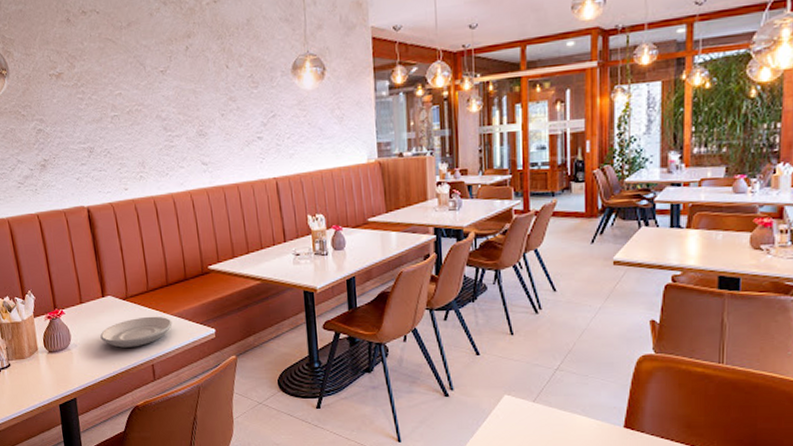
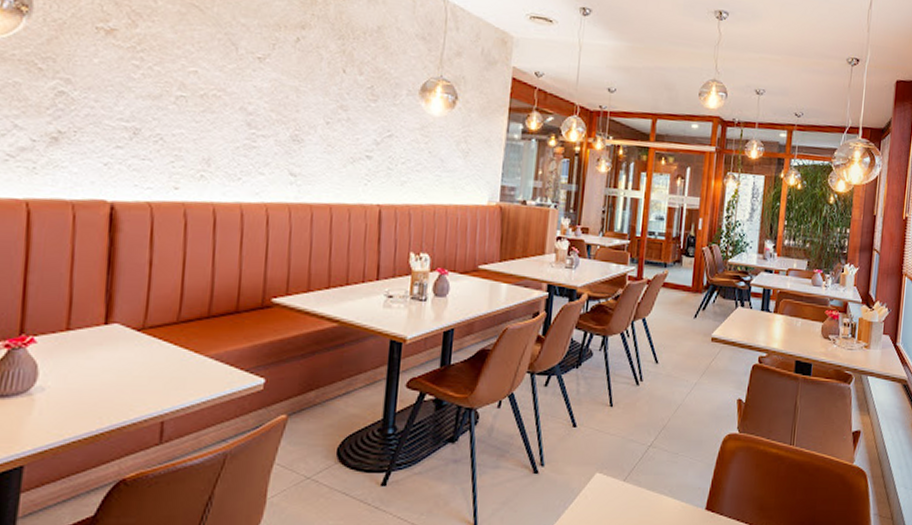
plate: present [100,316,173,348] -> none [88,355,205,397]

